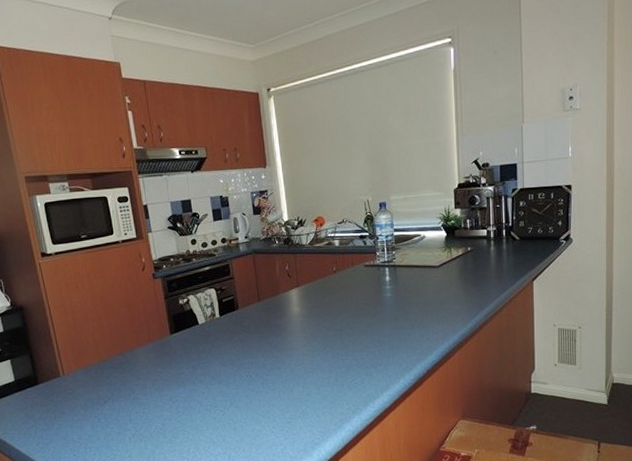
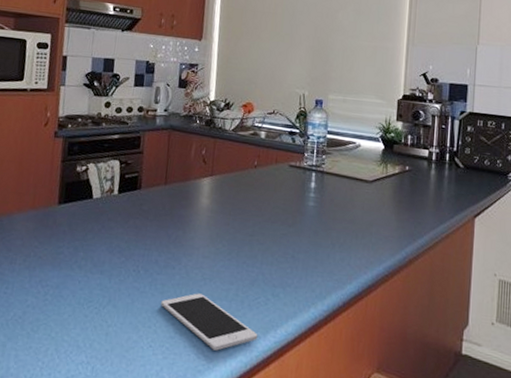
cell phone: none [274,384,360,426] -> present [161,293,258,351]

